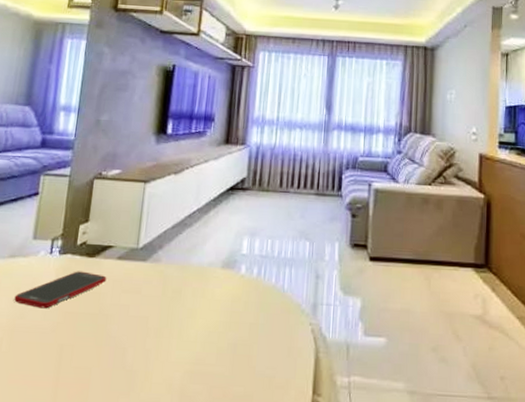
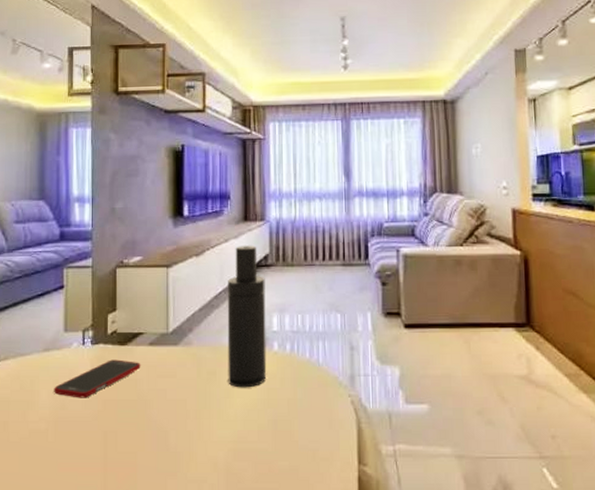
atomizer: none [192,167,240,309] -> present [227,245,267,388]

